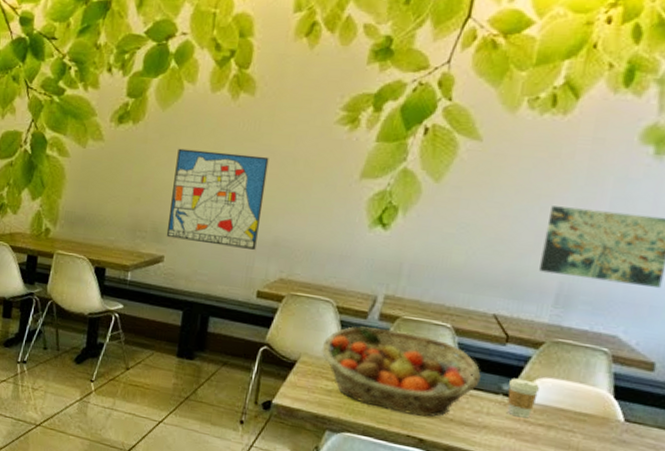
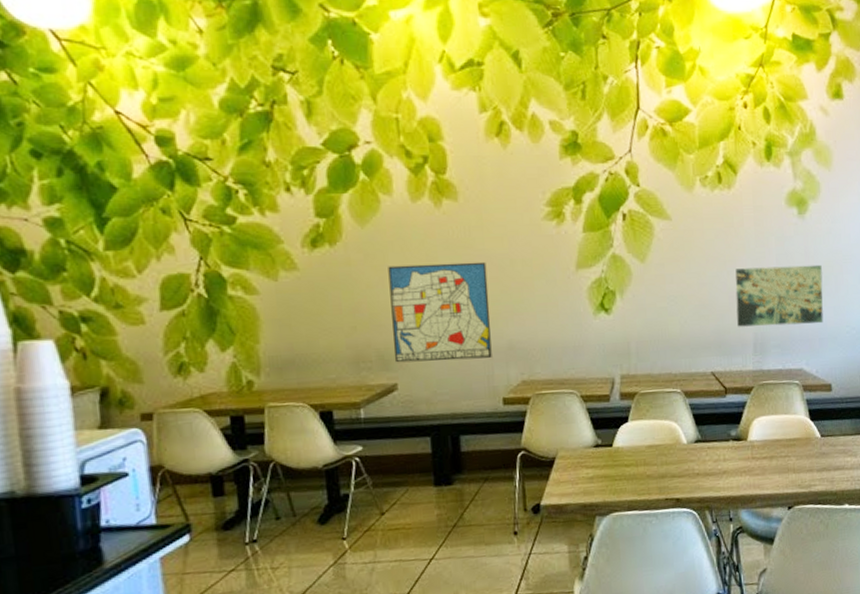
fruit basket: present [321,326,482,417] -> none [575,404,714,481]
coffee cup: present [507,378,541,419] -> none [735,422,759,456]

